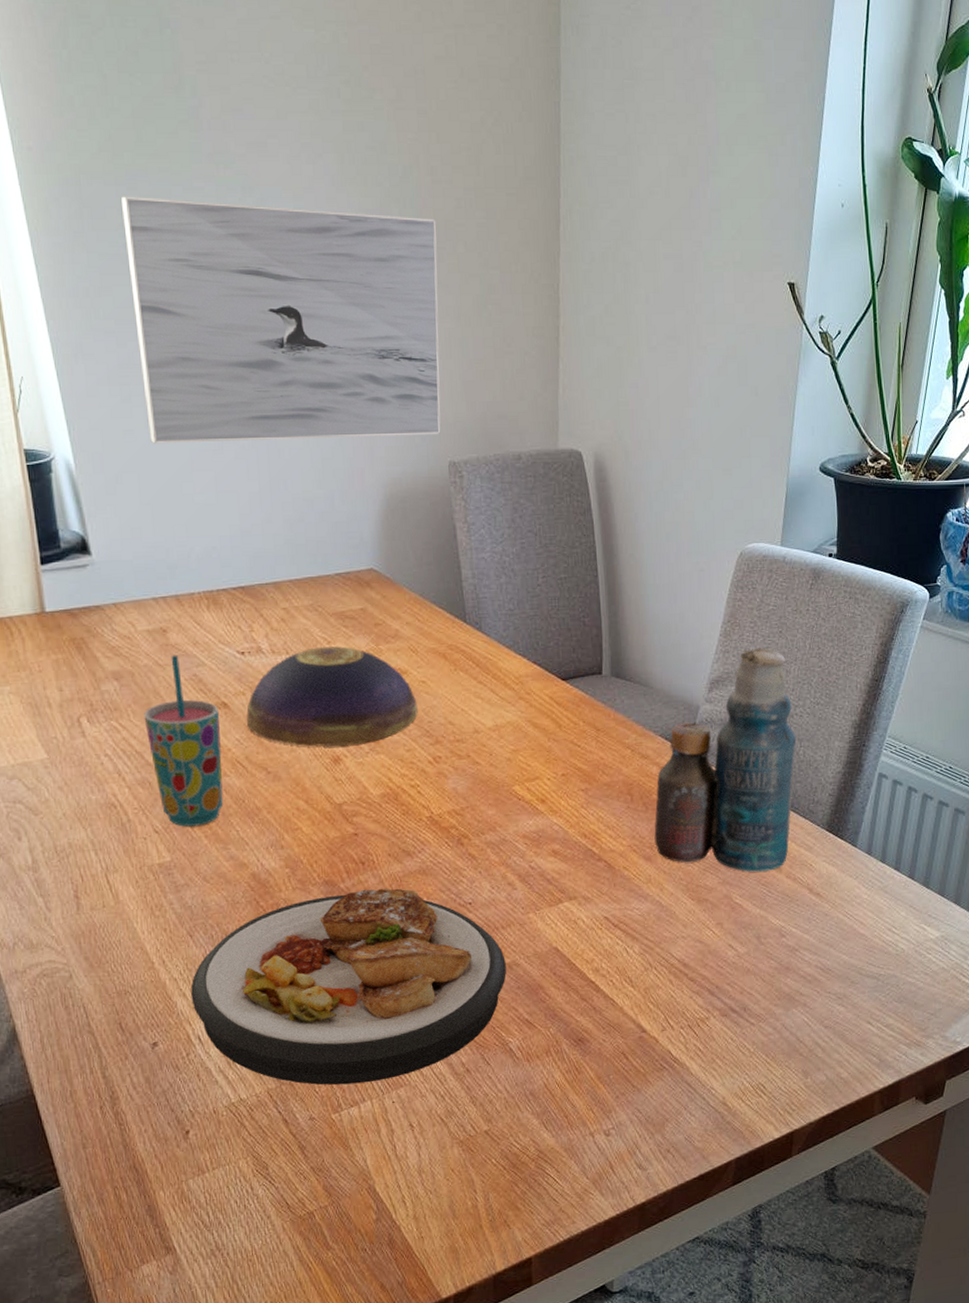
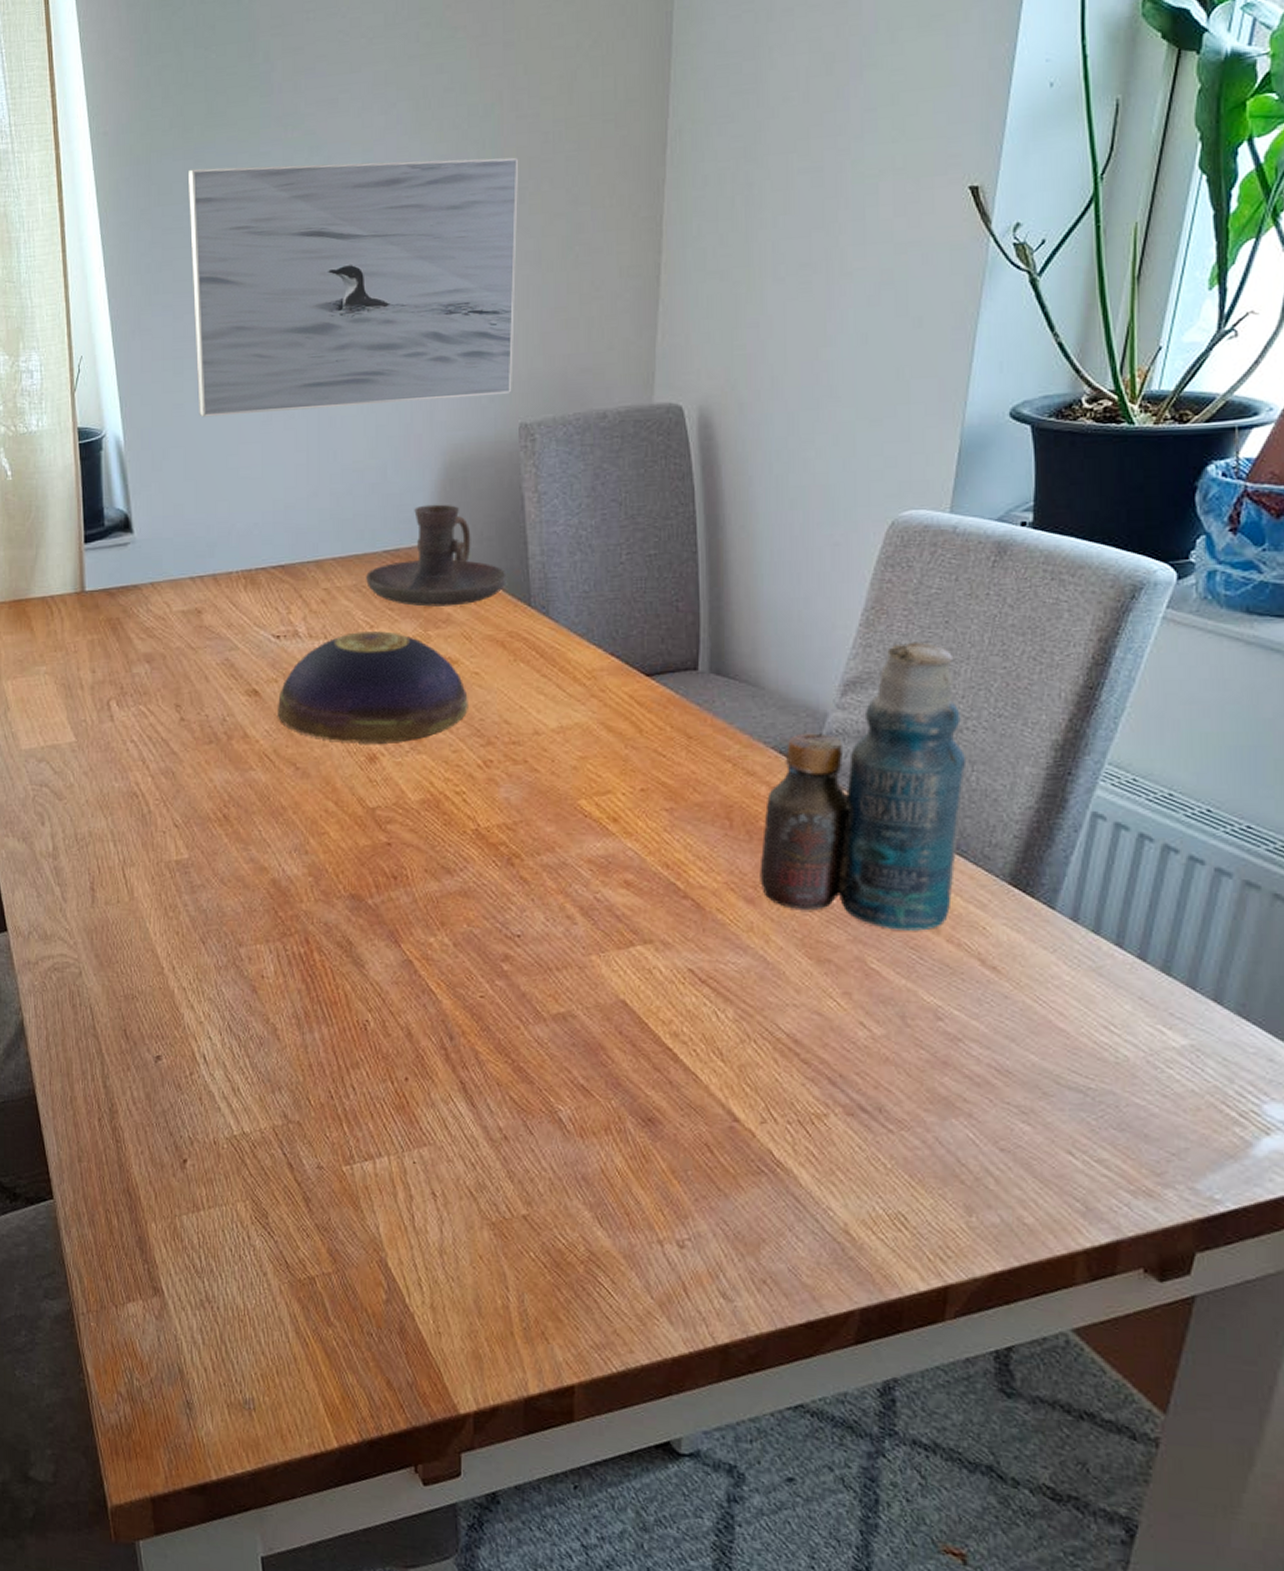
cup: present [144,655,224,827] -> none [172,637,250,823]
plate: present [191,888,507,1085] -> none [199,908,559,1135]
candle holder: none [321,532,446,624] -> present [366,504,508,607]

